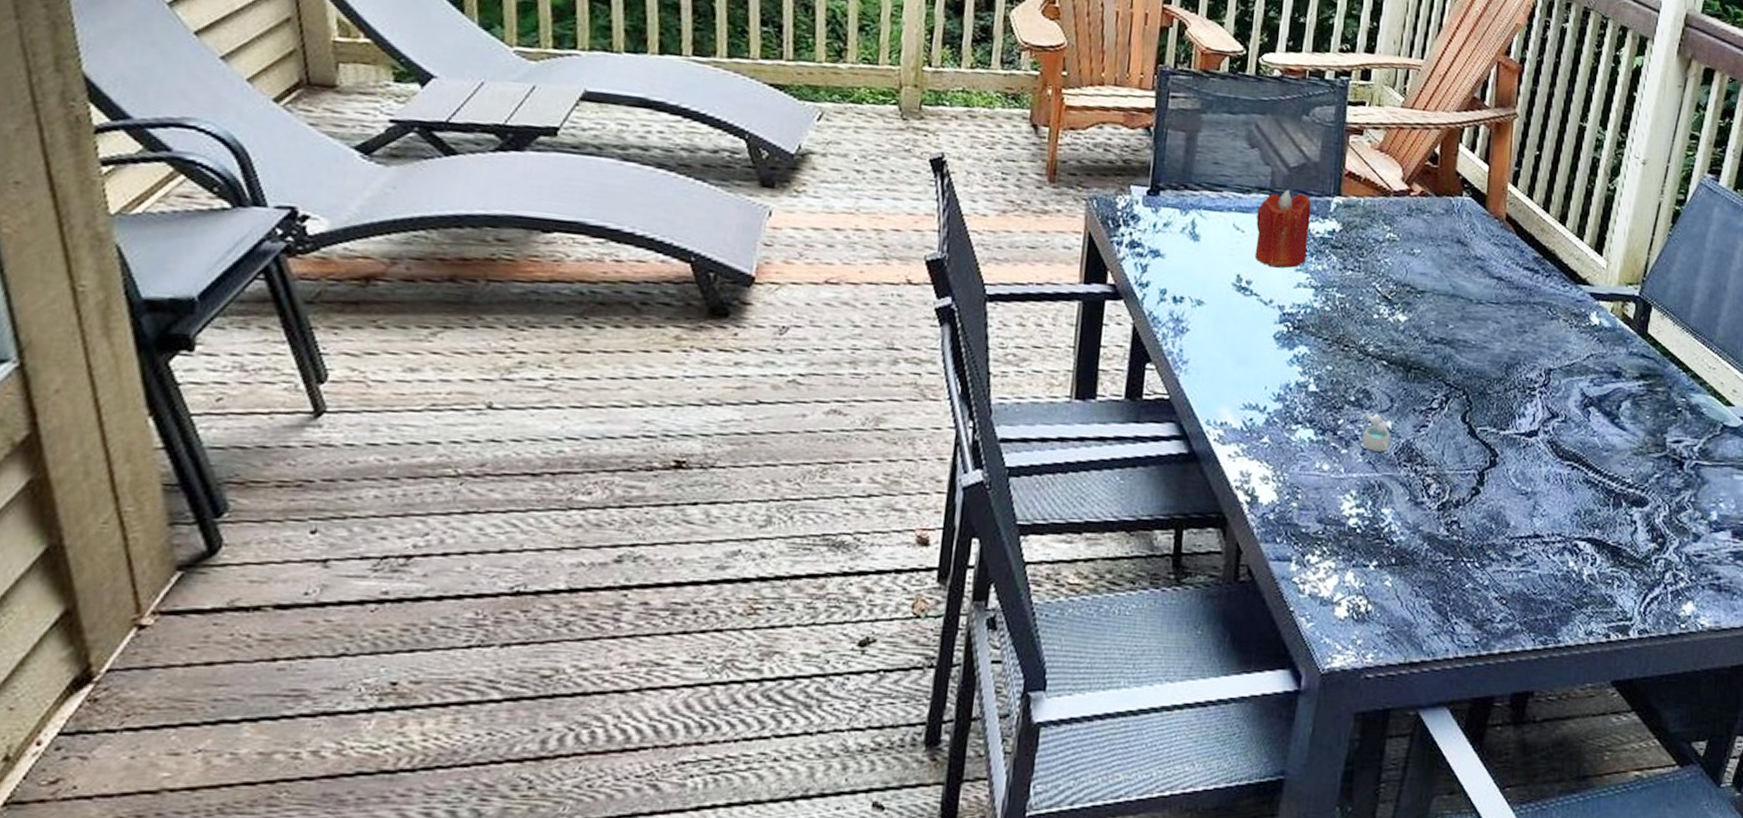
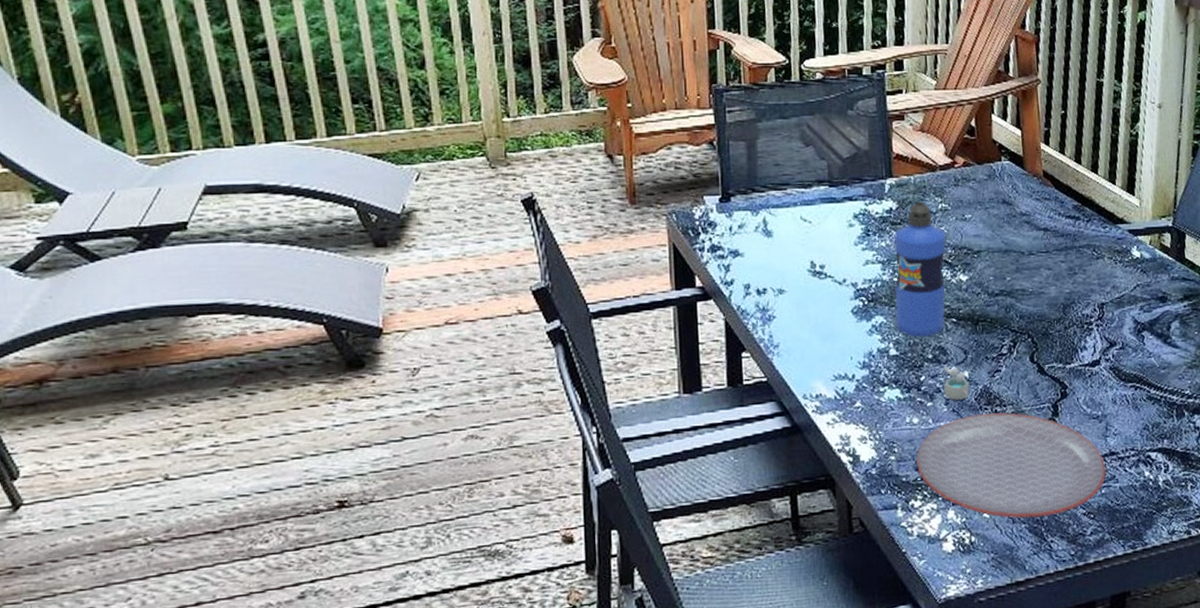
candle: present [1255,189,1311,268] -> none [820,179,870,250]
water bottle: none [1319,227,1390,377] -> present [894,201,946,337]
plate: none [1319,470,1527,595] -> present [916,412,1106,518]

